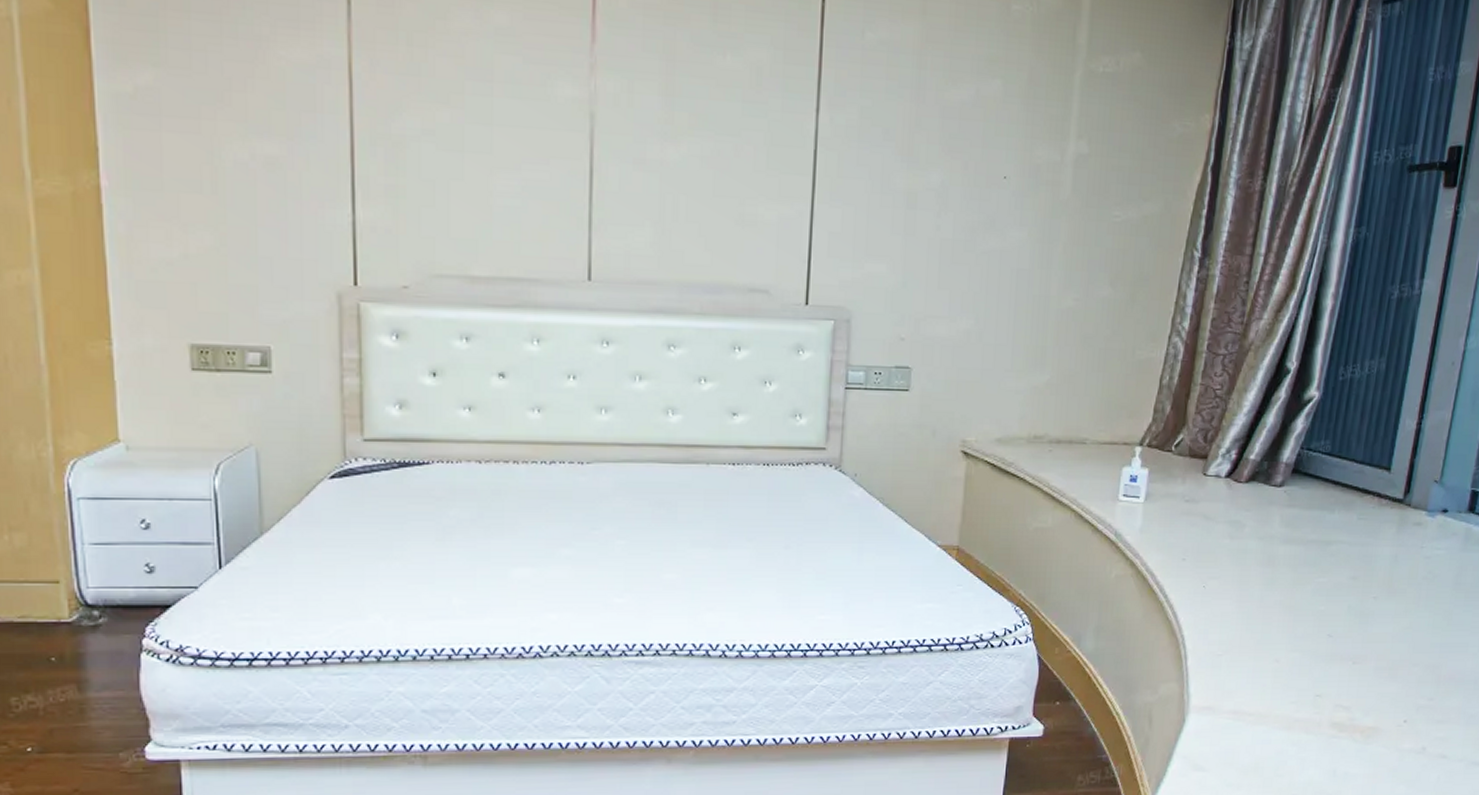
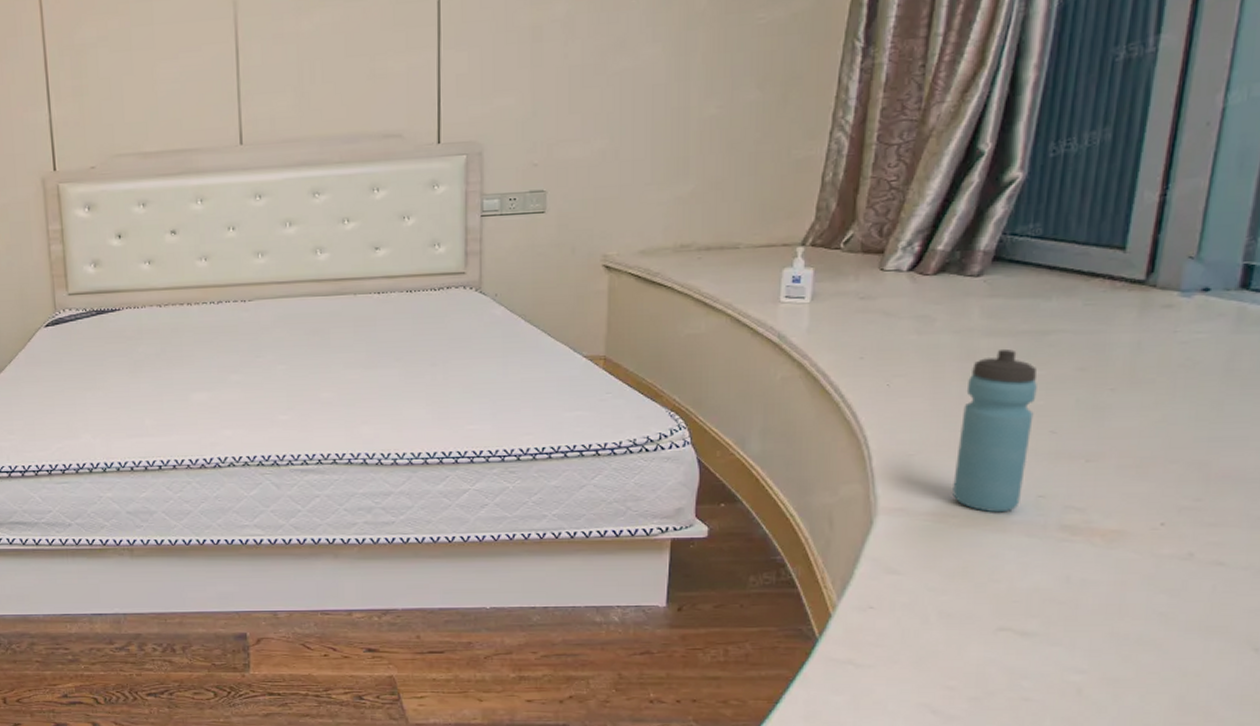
water bottle: none [1249,556,1320,711] -> present [951,348,1037,513]

